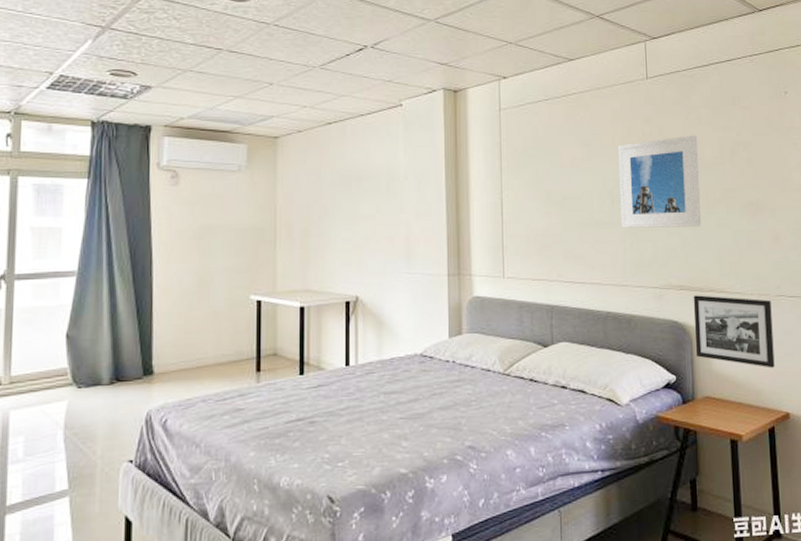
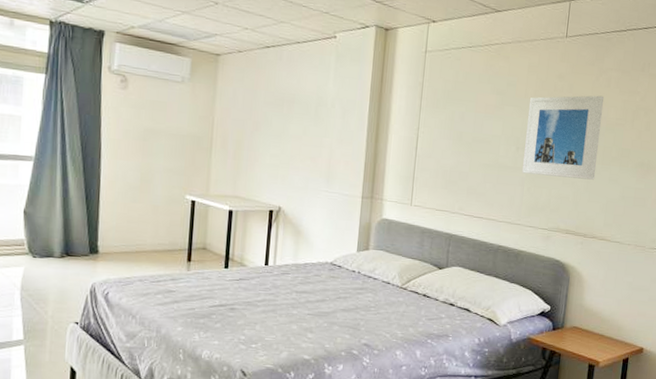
picture frame: present [693,295,775,368] -> none [570,240,645,310]

